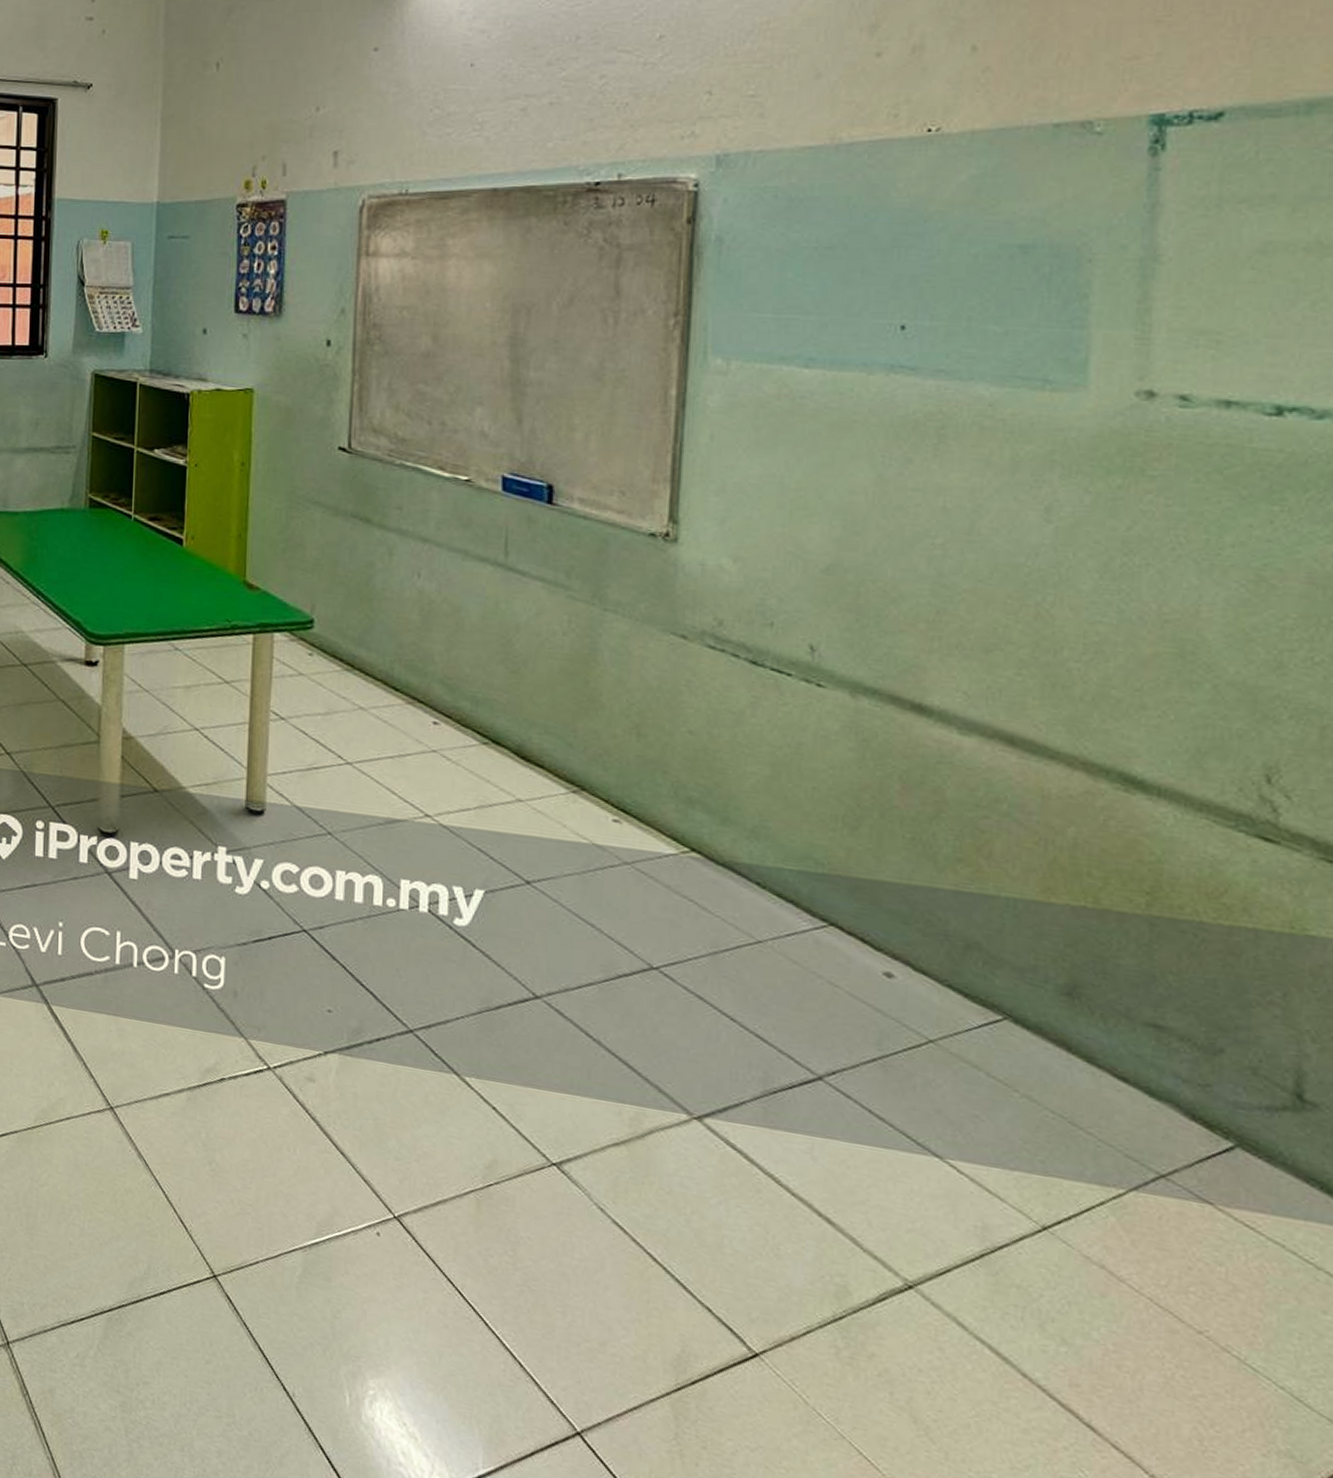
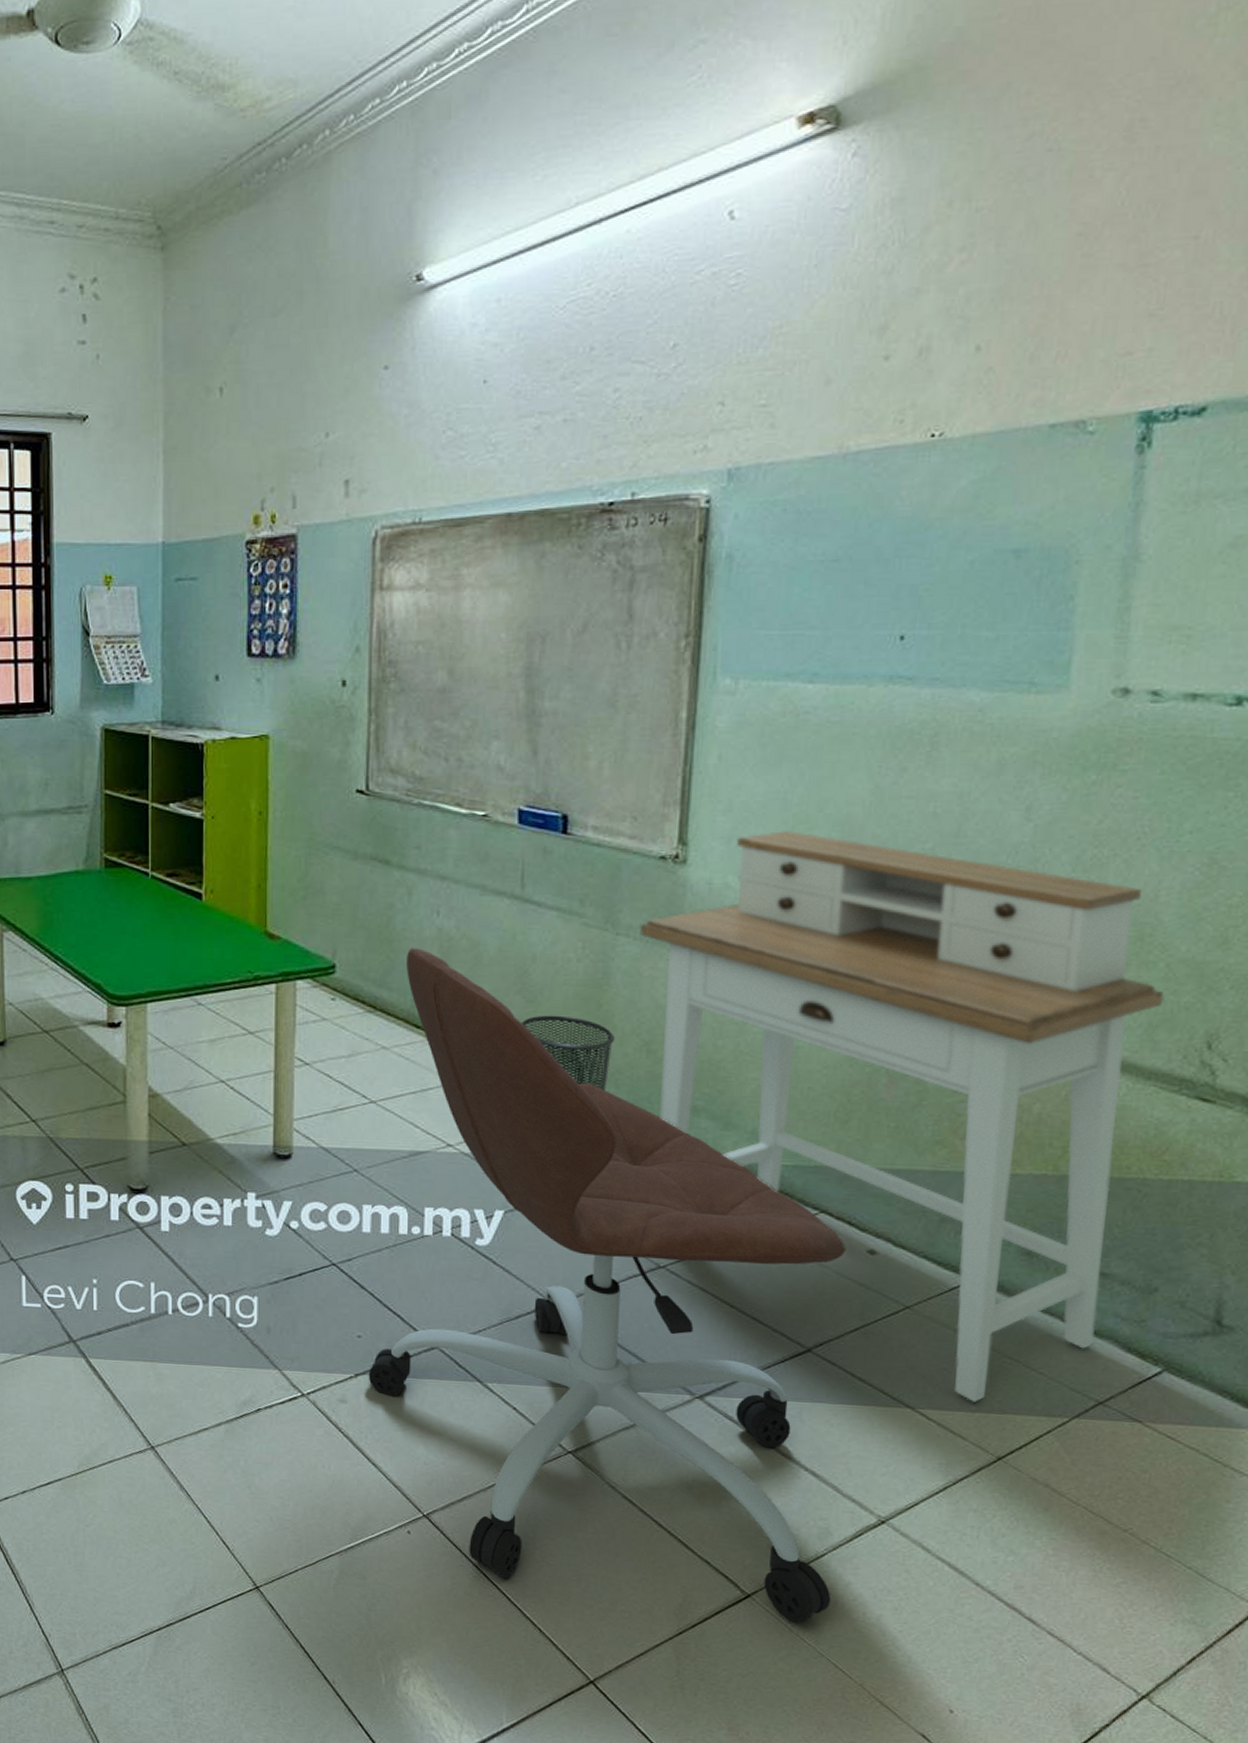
office chair: none [338,608,860,1395] -> present [368,948,846,1623]
waste bin: none [504,687,603,773] -> present [521,1015,615,1092]
desk: none [627,515,1213,1159] -> present [638,831,1164,1402]

